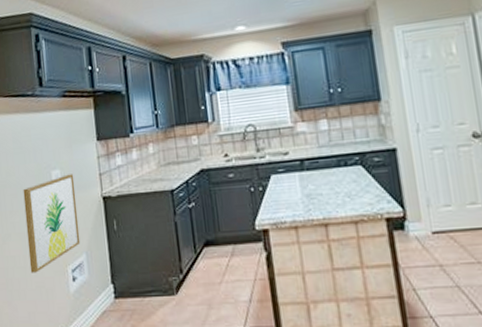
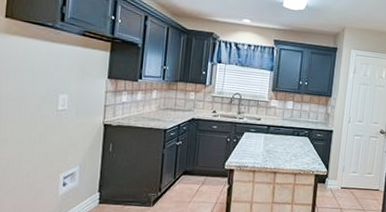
wall art: present [23,174,81,273] -> none [22,100,81,175]

